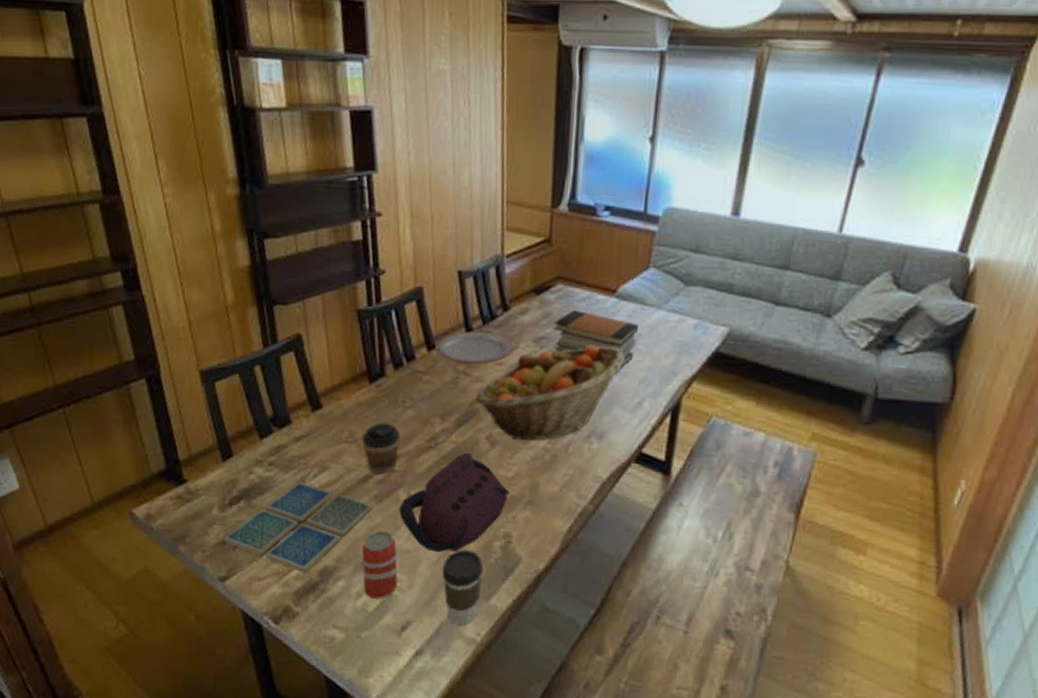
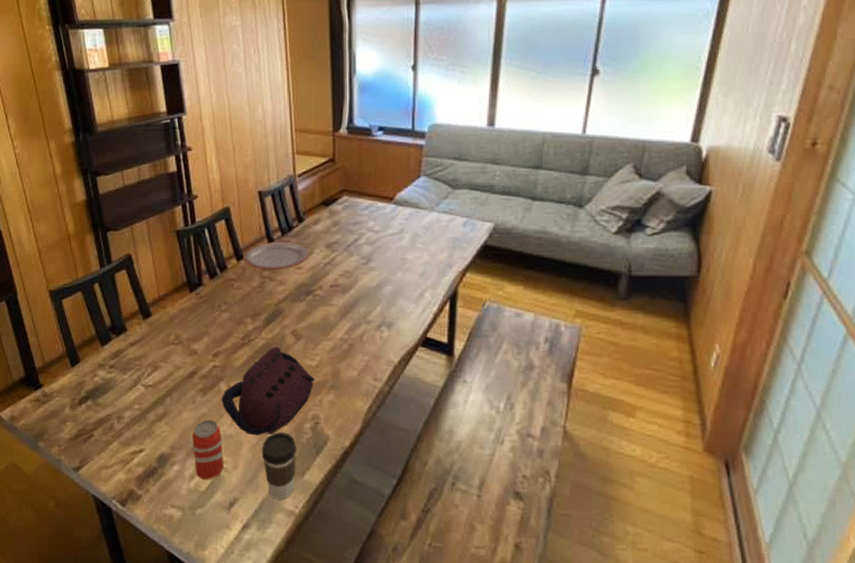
drink coaster: present [223,481,373,574] -> none [75,380,199,461]
coffee cup: present [361,422,400,475] -> none [186,325,218,371]
fruit basket: present [474,345,624,441] -> none [279,246,405,334]
book stack: present [554,309,639,372] -> none [342,216,416,268]

